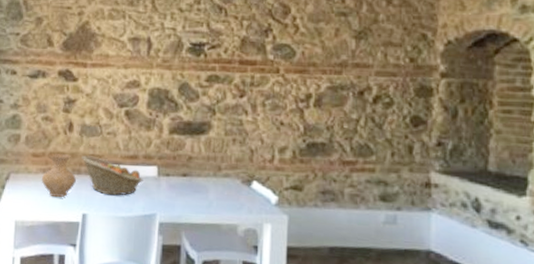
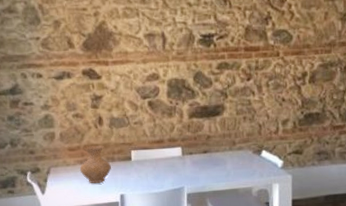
fruit basket: present [81,155,143,196] -> none [114,144,170,177]

